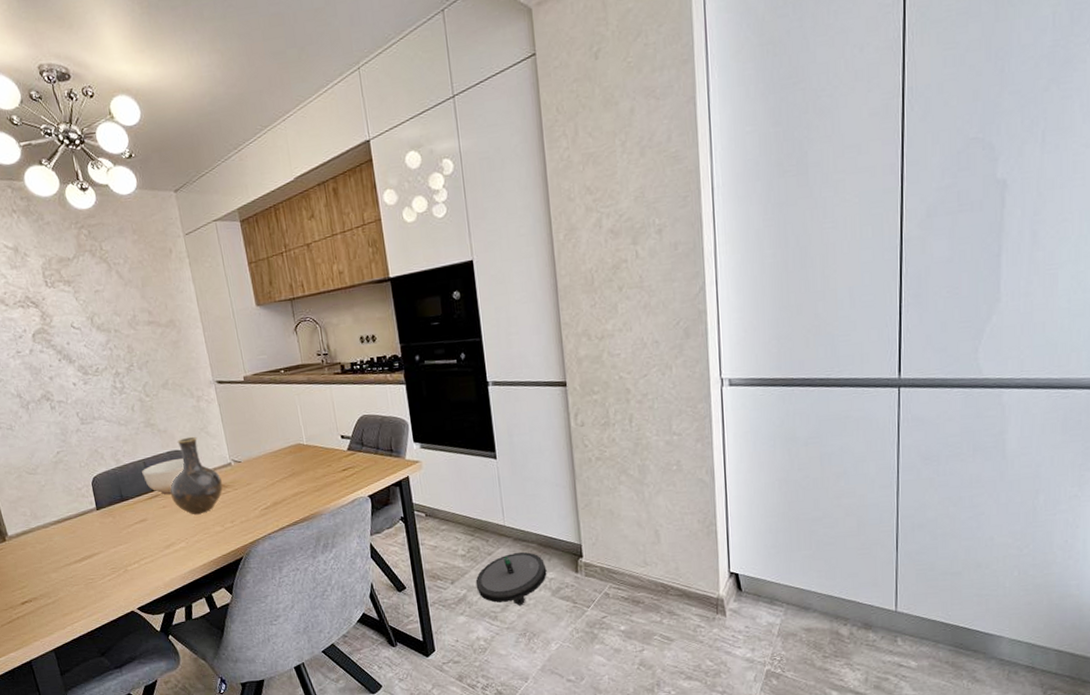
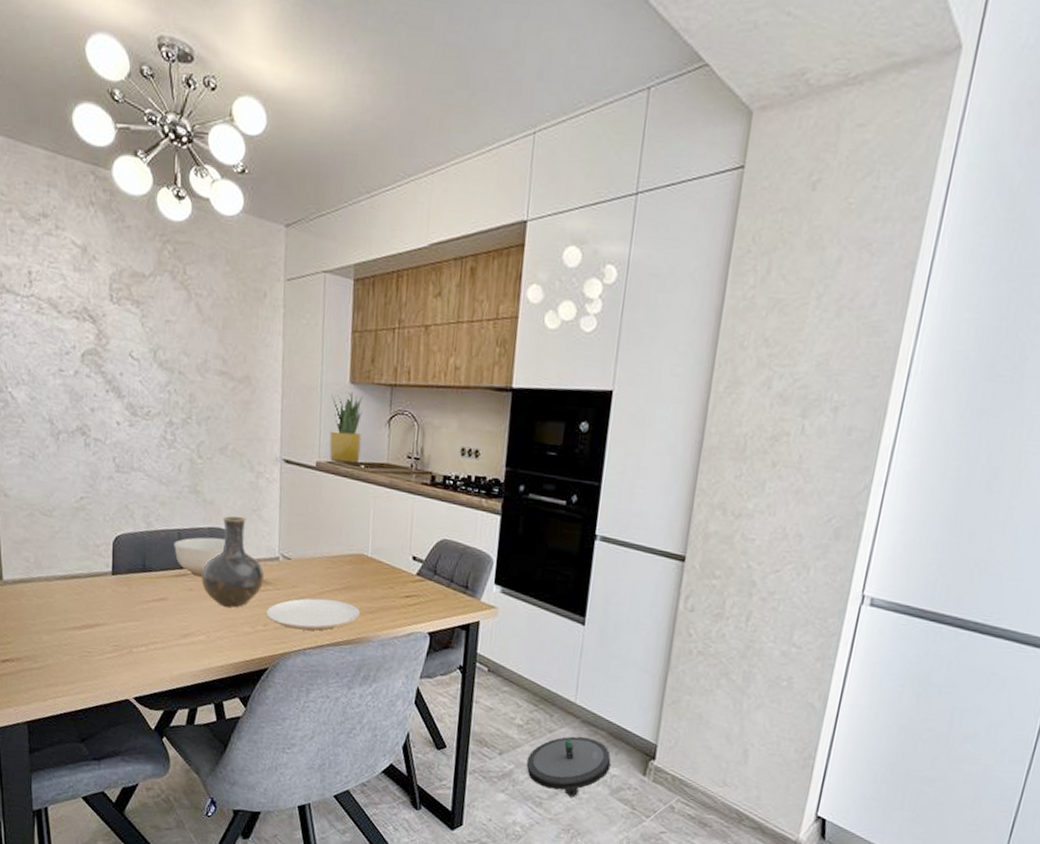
plate: none [230,486,309,520] -> present [266,598,361,631]
planter: none [243,312,279,373] -> present [329,392,363,463]

